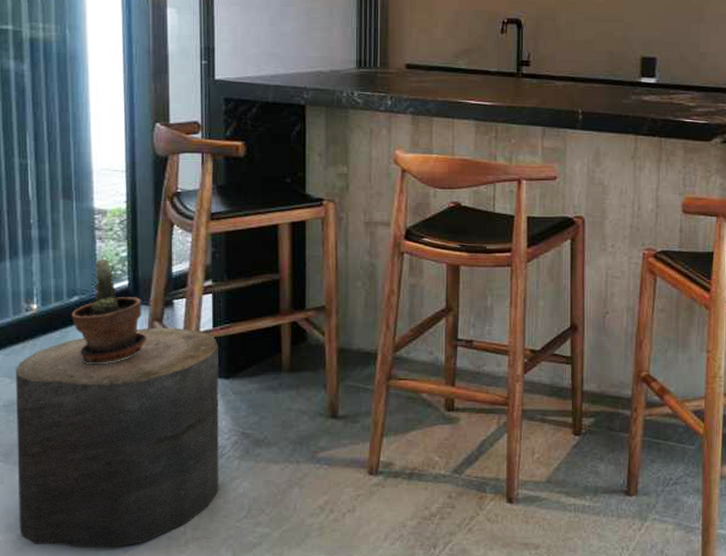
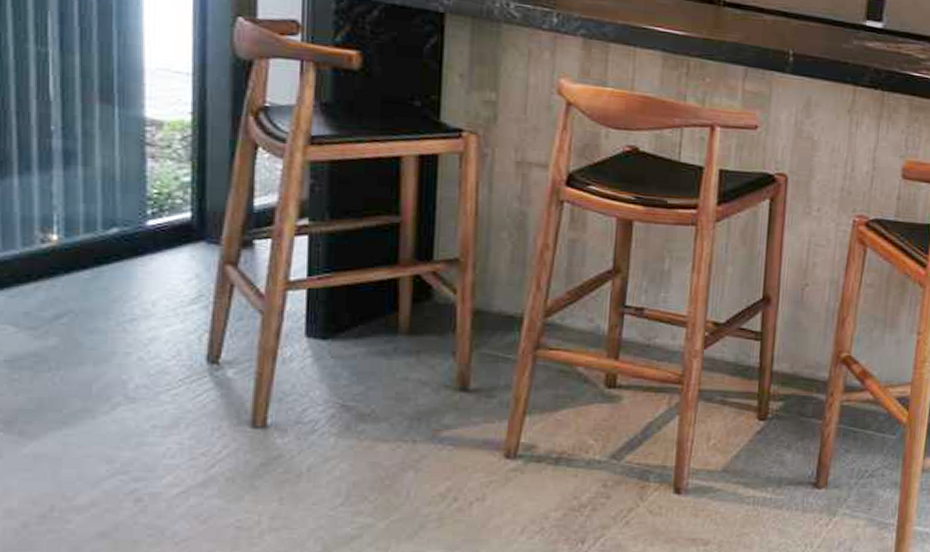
stool: present [16,327,219,548] -> none [24,272,314,539]
potted plant: present [71,258,148,365] -> none [107,182,216,315]

